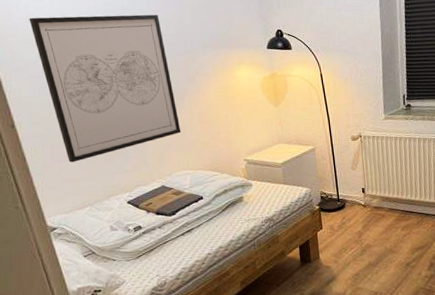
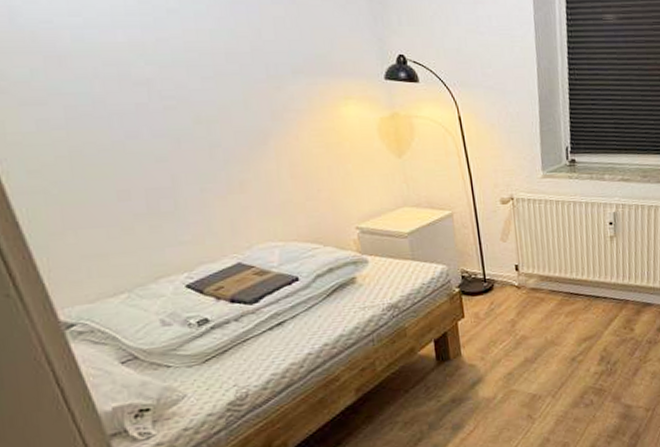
wall art: present [29,14,181,163] -> none [14,15,264,230]

